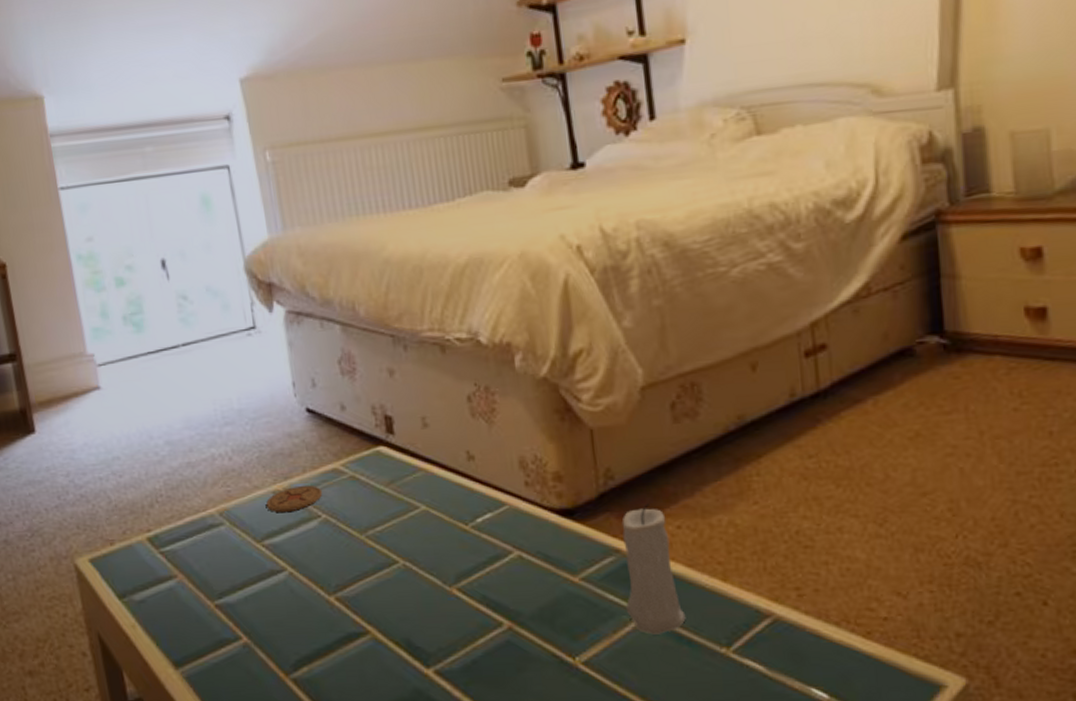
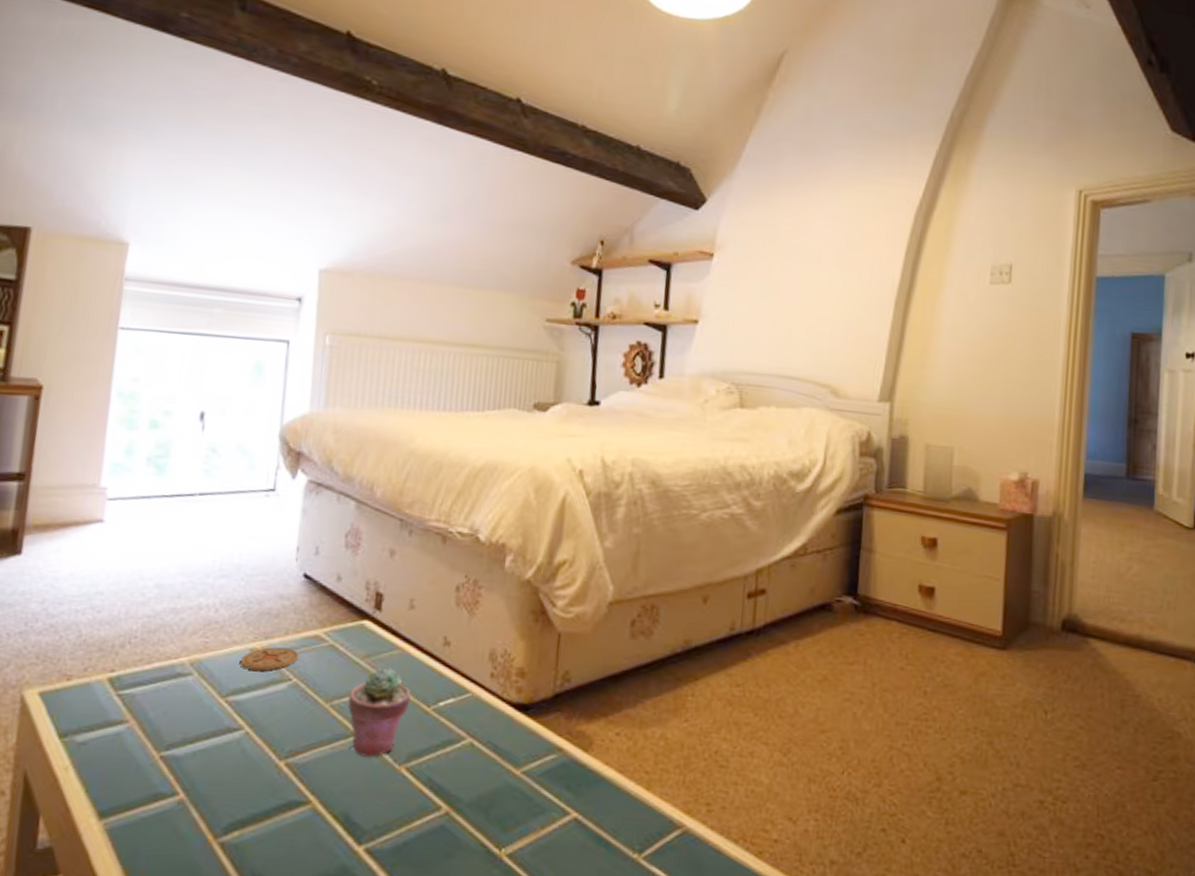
potted succulent: none [381,489,446,584] -> present [347,666,411,758]
candle: present [622,503,686,635] -> none [556,708,609,835]

